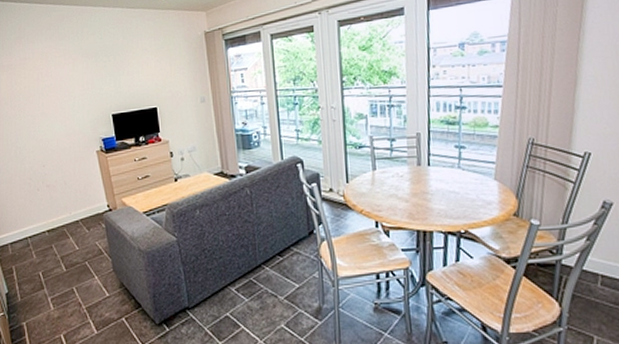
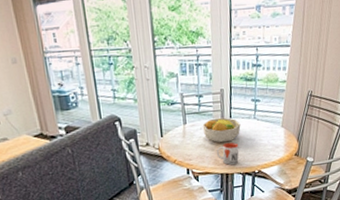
fruit bowl: none [394,164,442,194] -> present [202,117,241,143]
mug: none [411,194,440,221] -> present [216,142,239,165]

